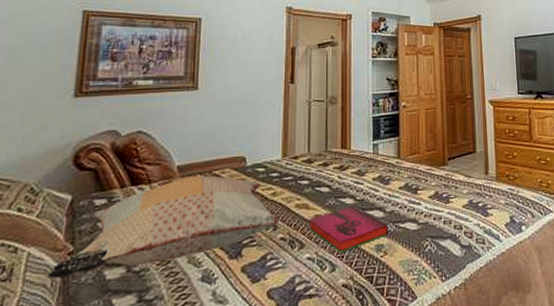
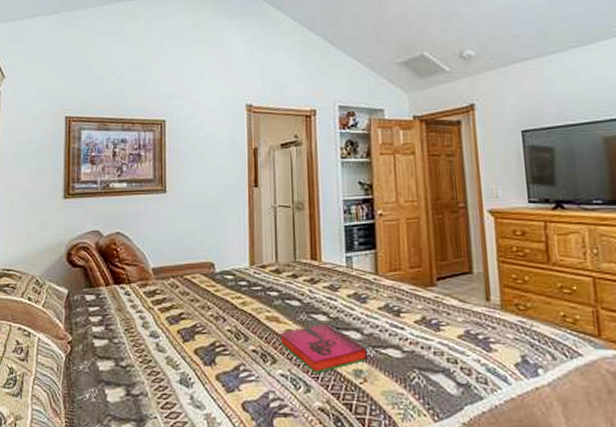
decorative pillow: present [47,175,280,279] -> none [53,279,251,365]

